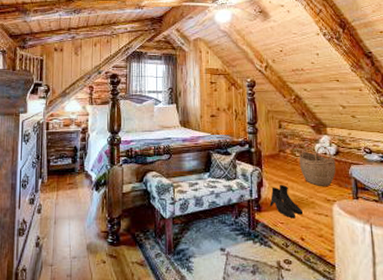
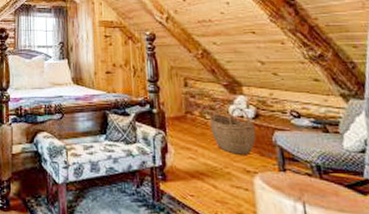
boots: present [270,184,304,219] -> none [176,150,218,191]

